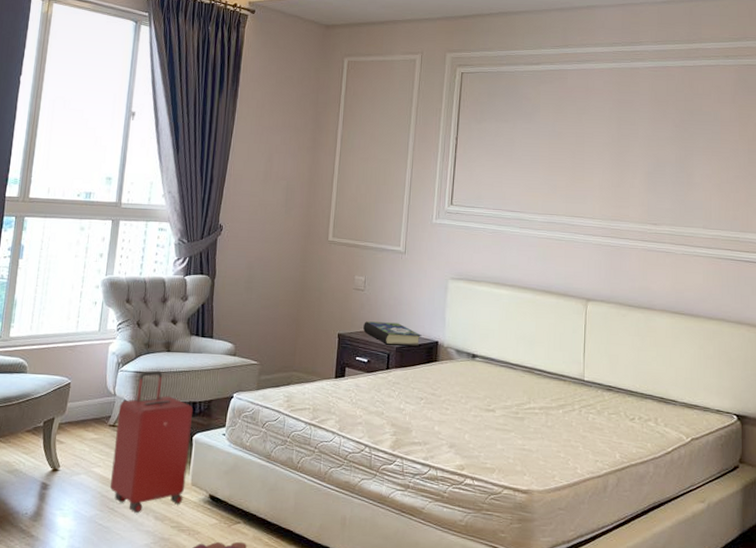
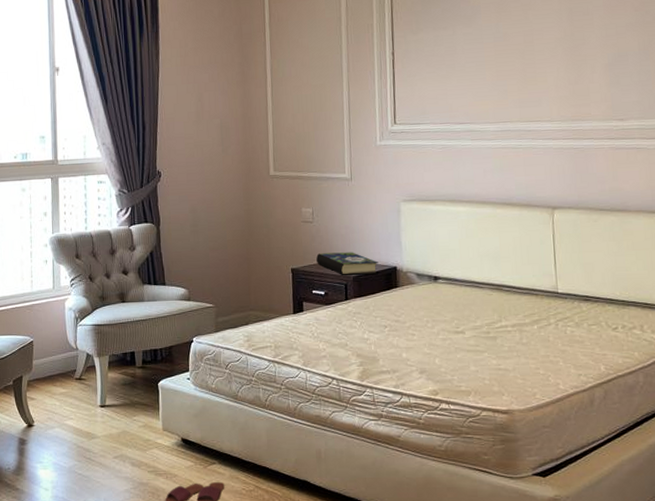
suitcase: present [109,370,194,513] -> none [82,321,157,460]

